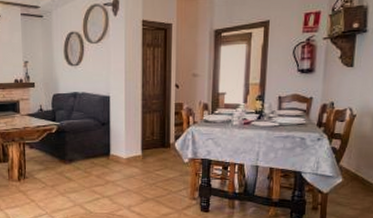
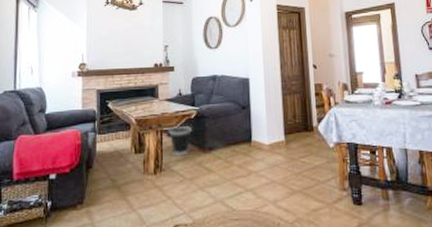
wastebasket: none [31,139,53,166] -> present [169,125,192,156]

